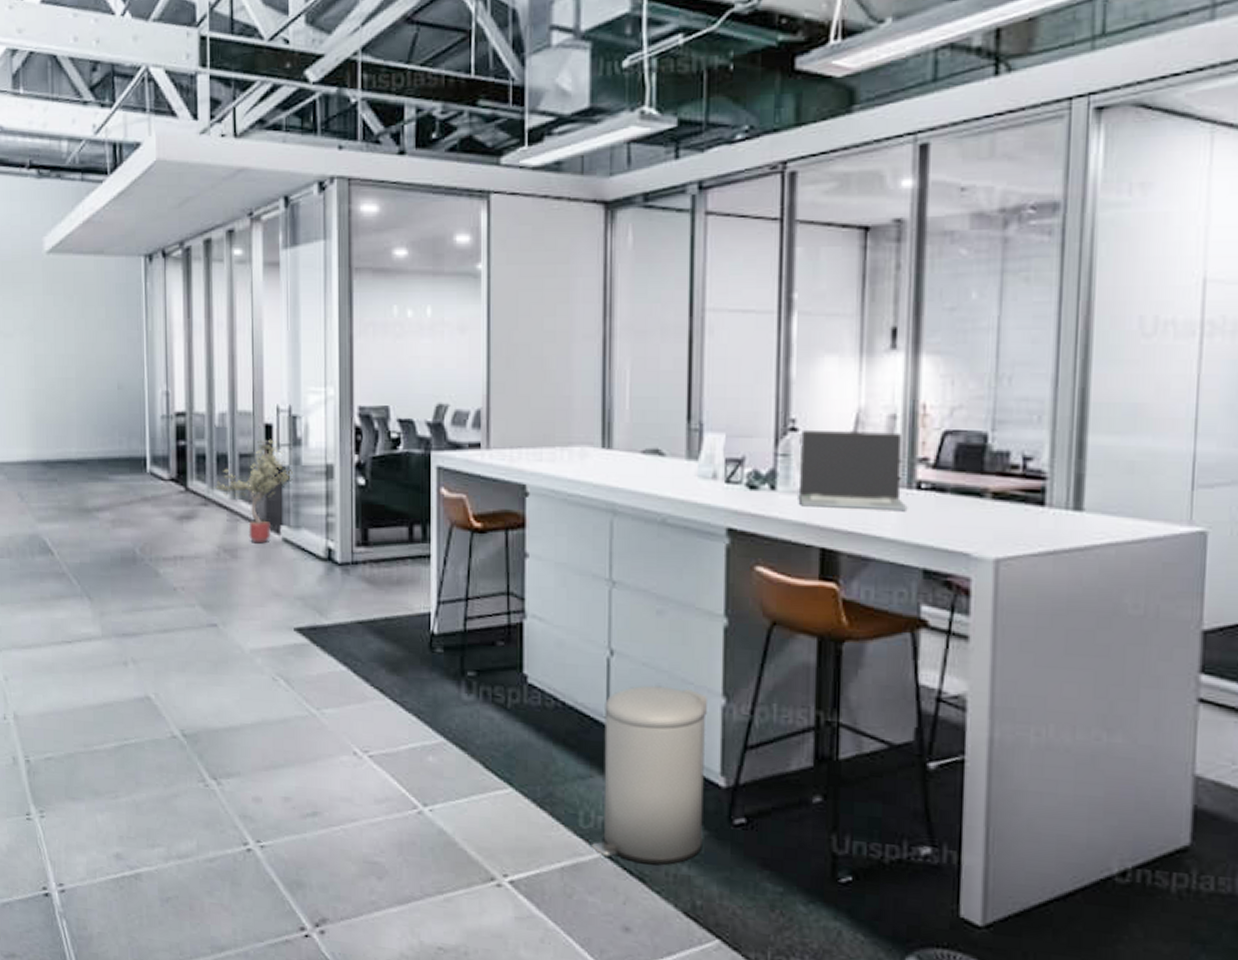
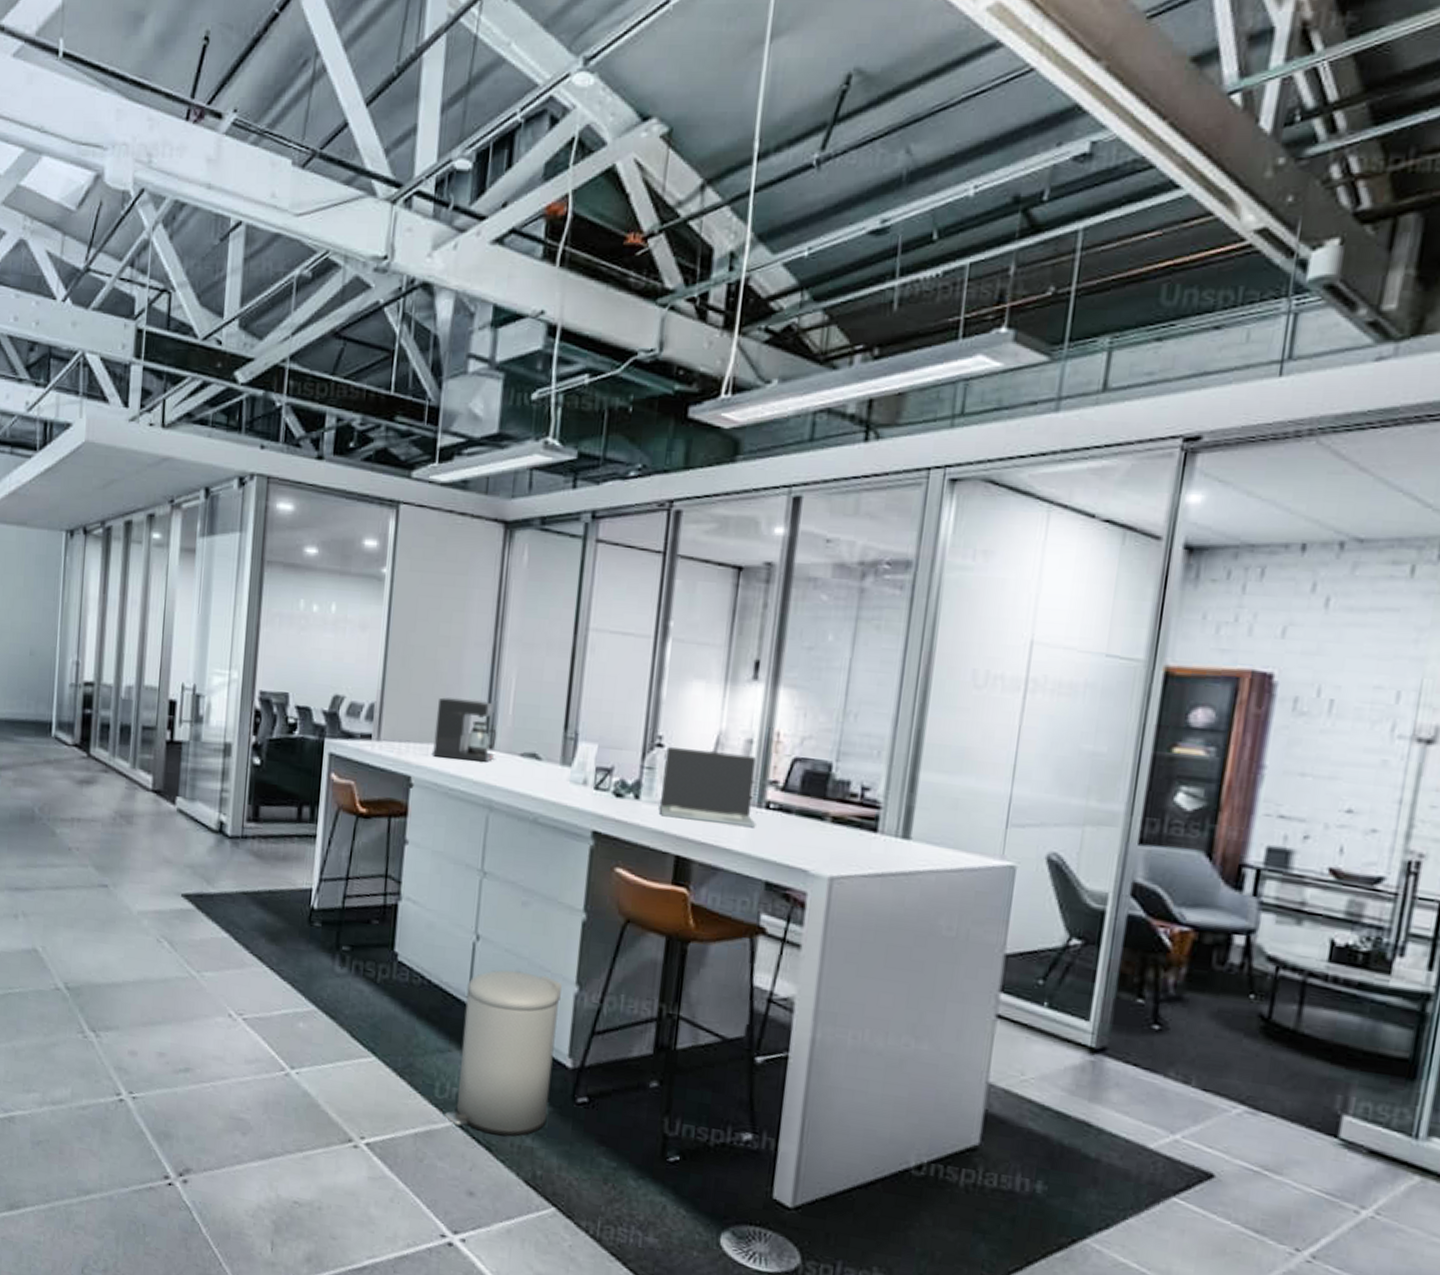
potted tree: present [215,439,293,544] -> none [117,714,192,812]
coffee maker: none [547,395,615,464] -> present [433,697,497,763]

